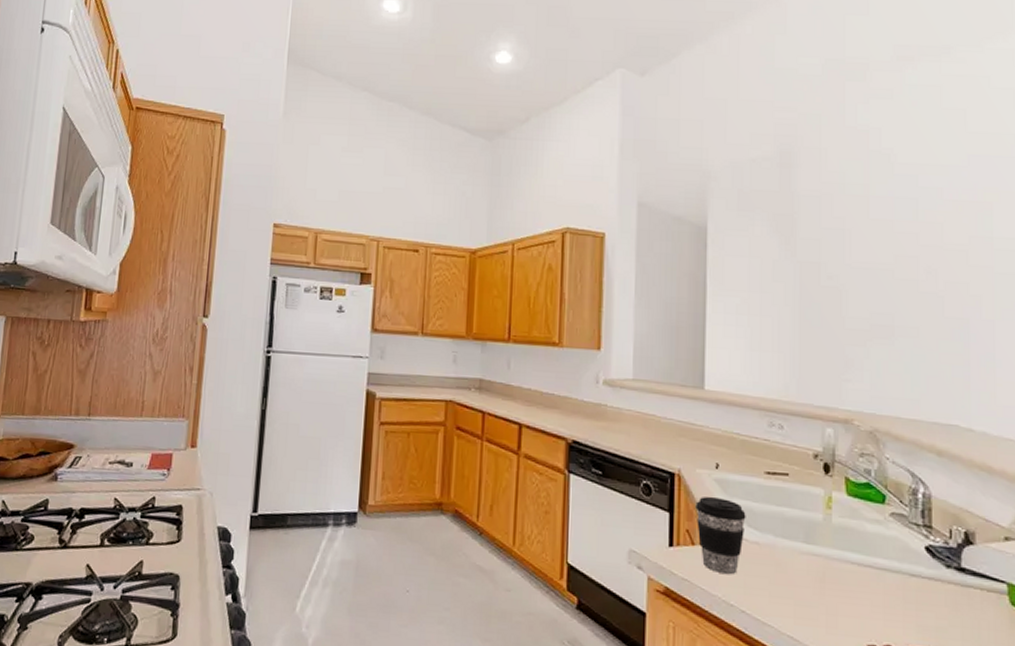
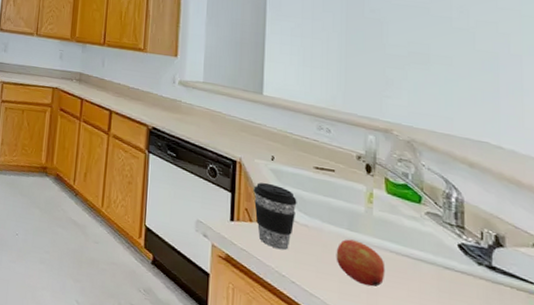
apple: none [791,554,846,607] -> present [336,239,385,287]

